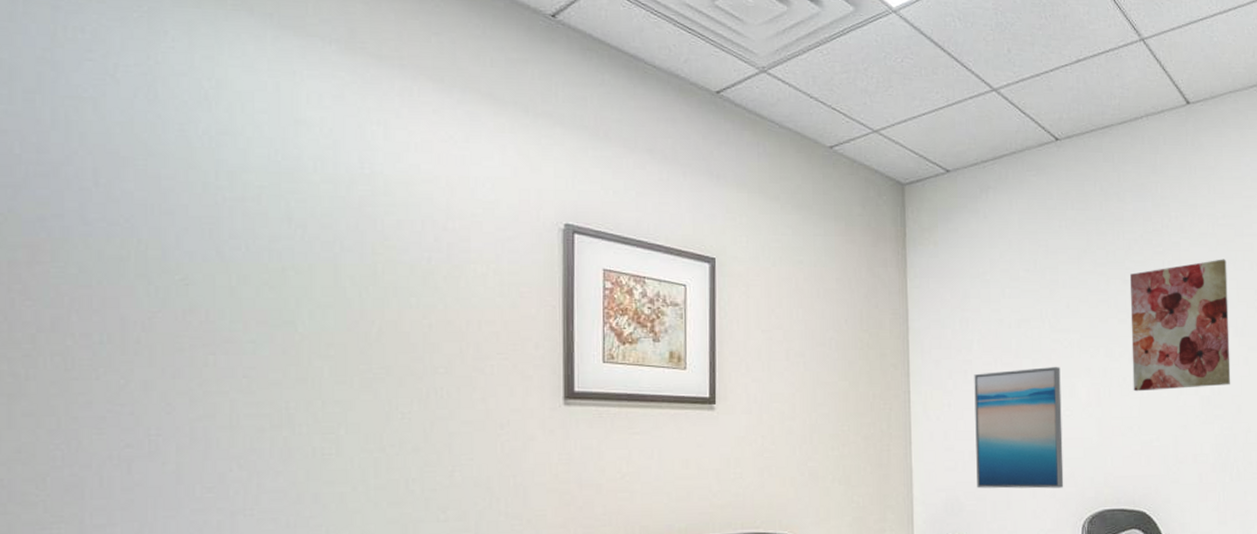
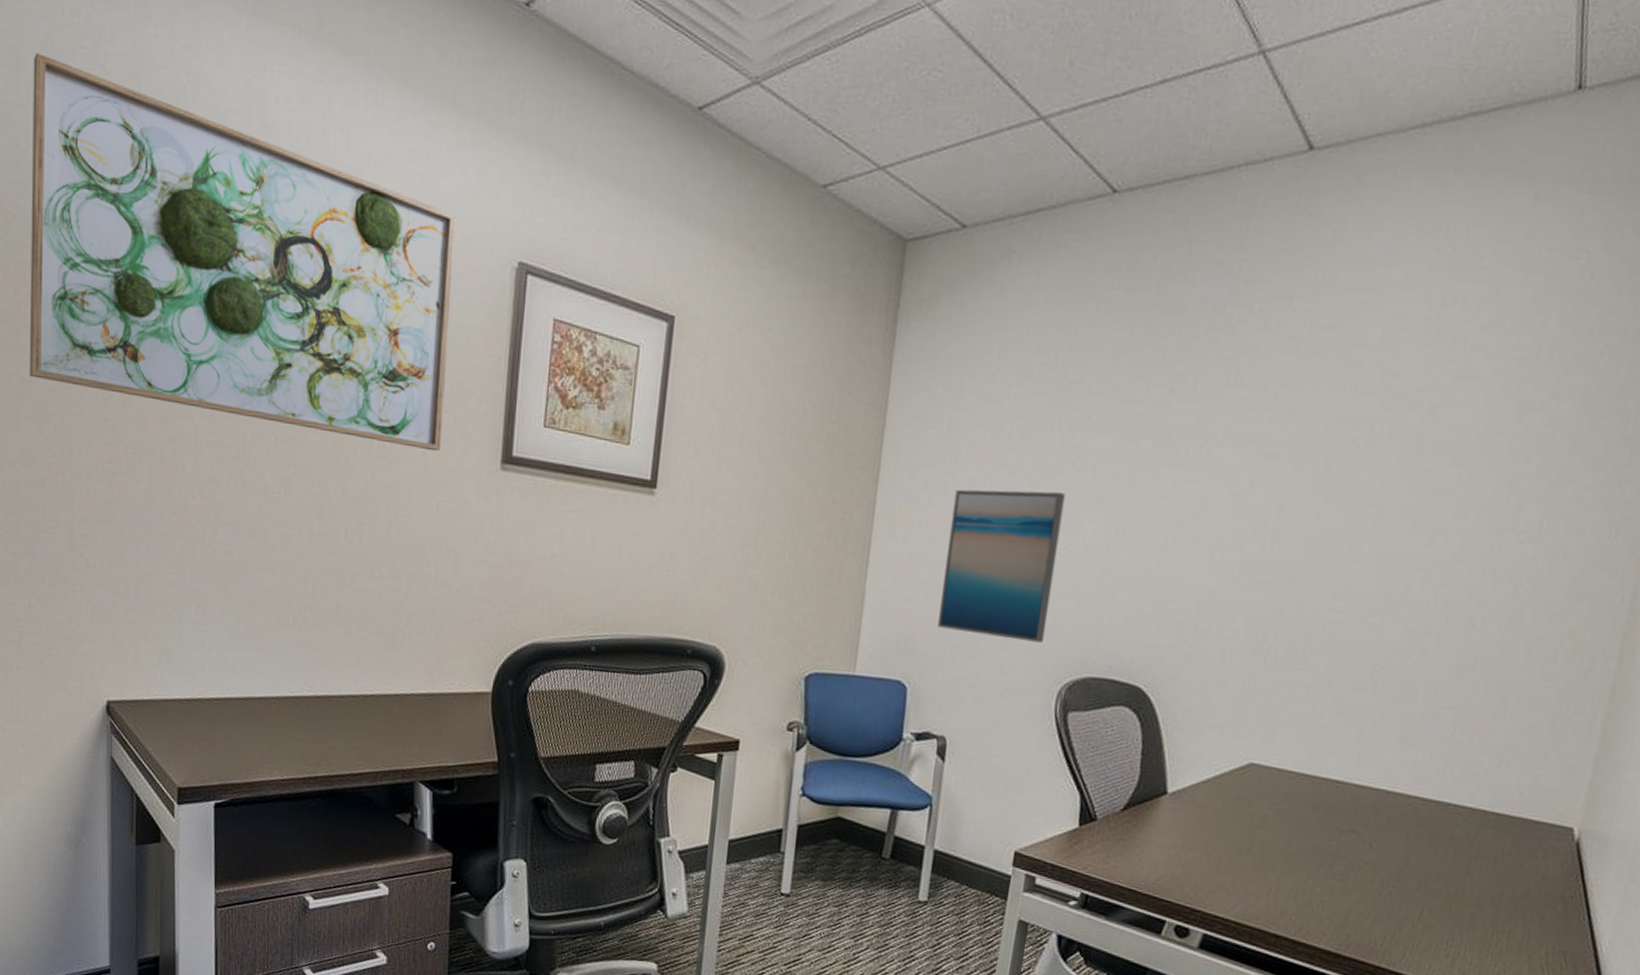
wall art: none [25,66,502,396] -> present [29,53,456,452]
wall art: present [1129,259,1231,392] -> none [1155,373,1321,545]

